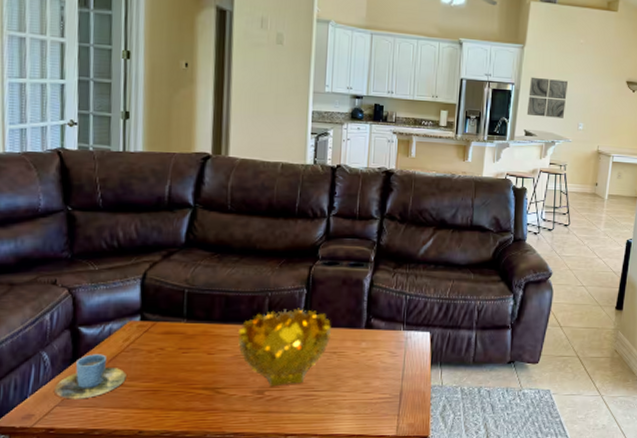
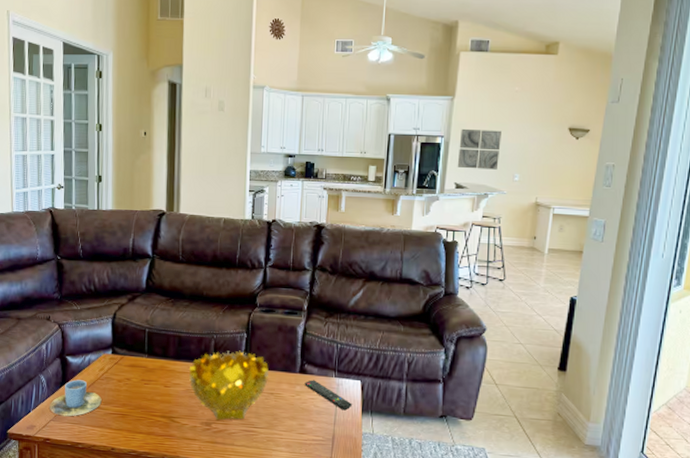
remote control: none [371,335,421,364] -> present [304,380,352,411]

